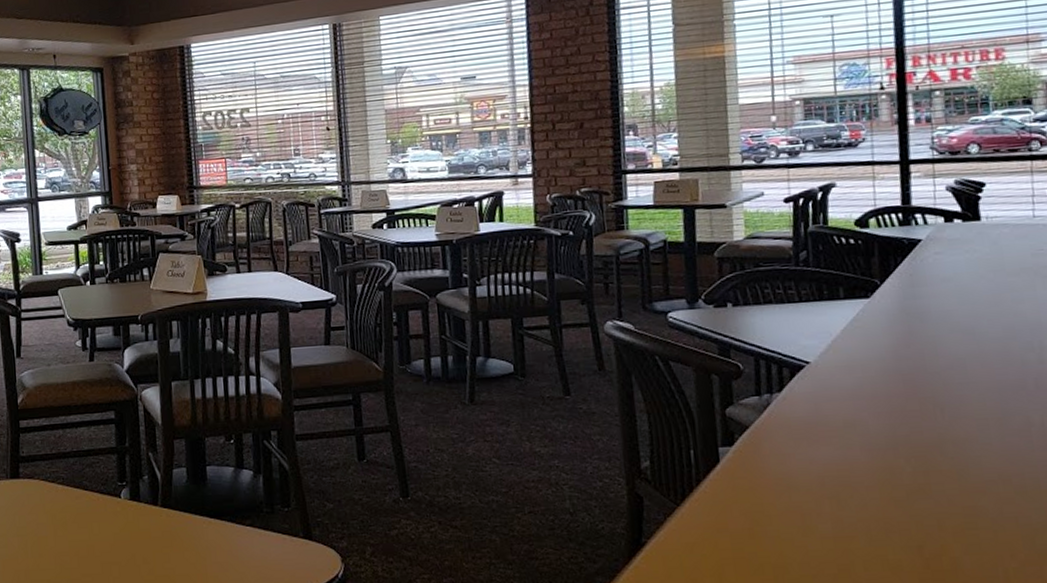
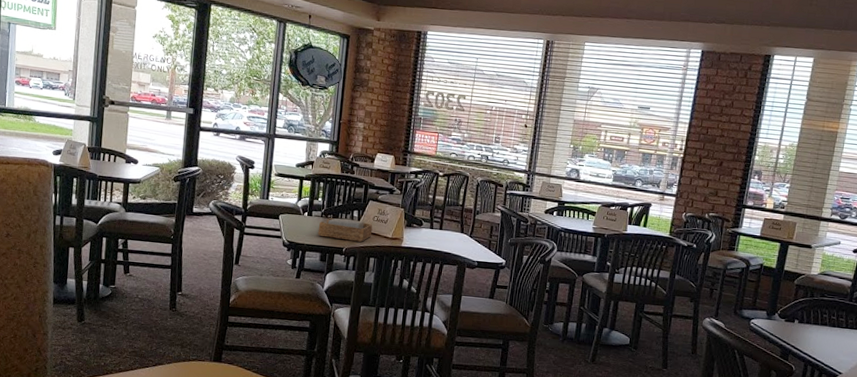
napkin holder: none [105,279,169,307] -> present [317,218,373,242]

